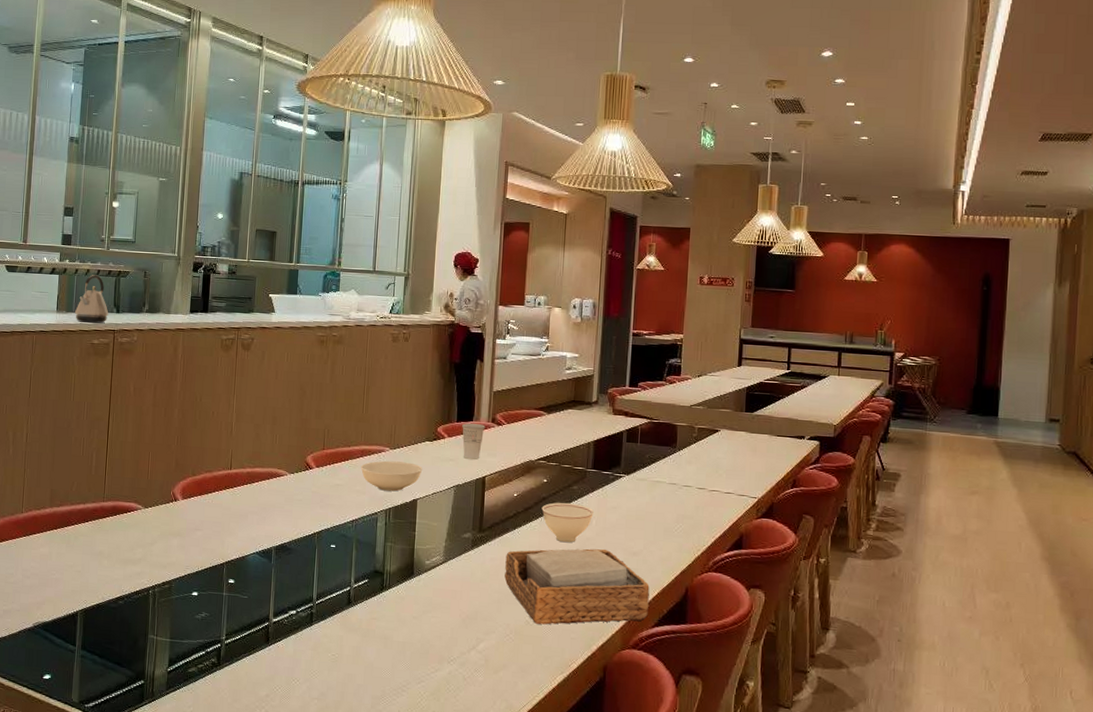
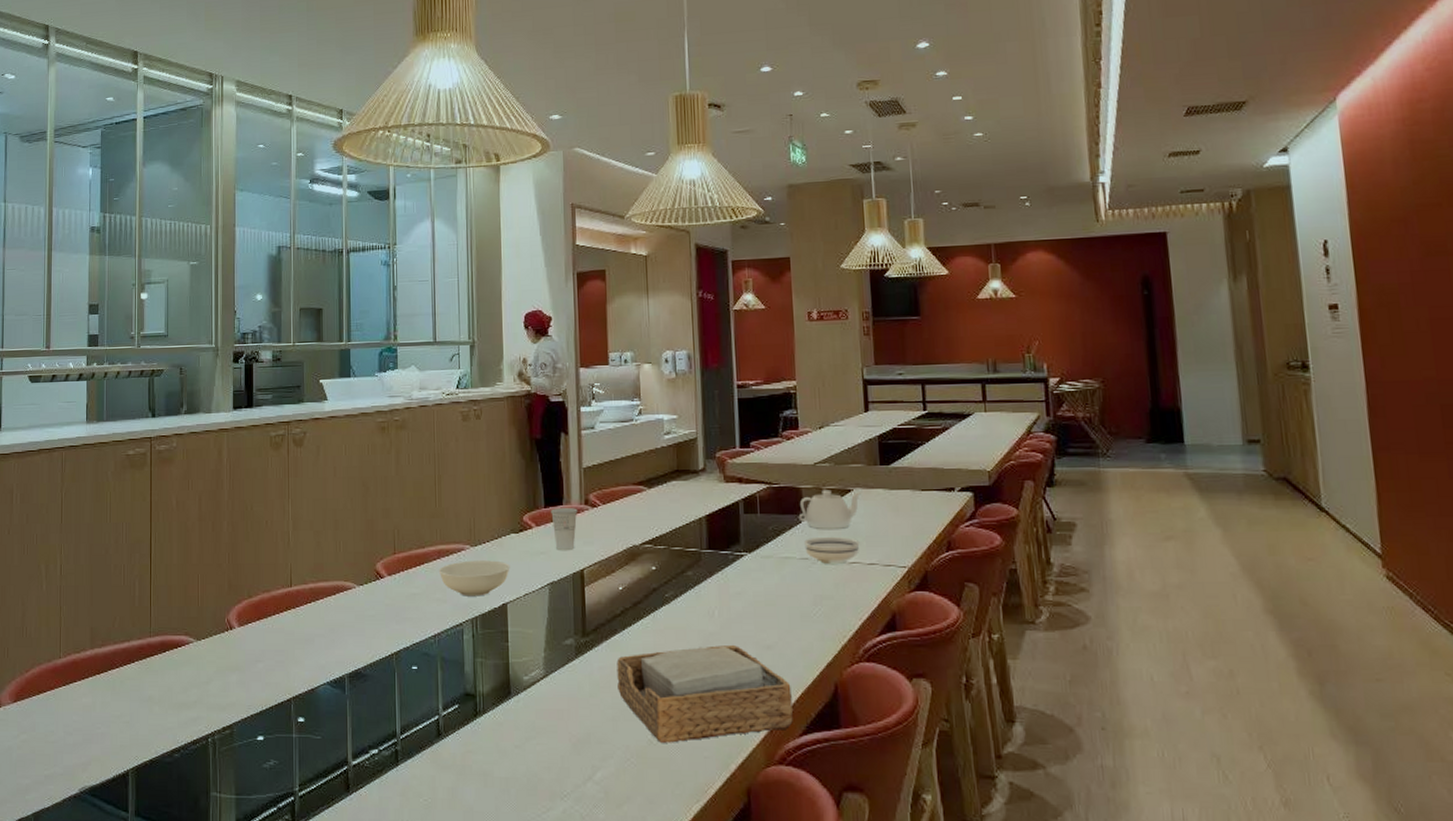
kettle: present [75,275,109,323] -> none [107,377,144,432]
bowl: present [541,502,594,543] -> none [653,592,715,641]
teapot: none [672,428,728,463] -> present [798,490,862,530]
bowl: none [674,466,721,492] -> present [804,536,860,565]

